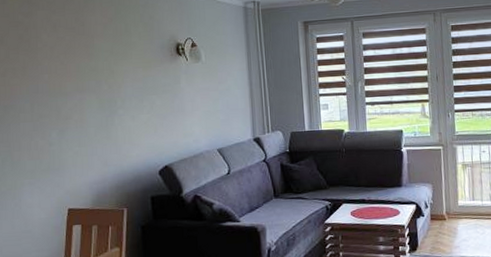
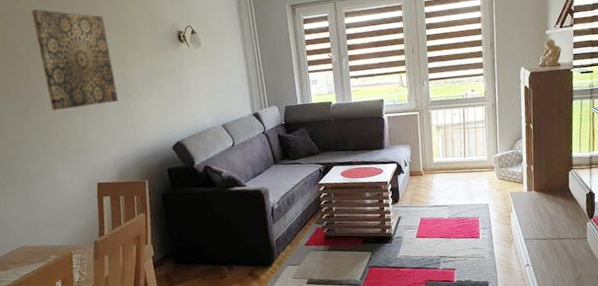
wall art: none [16,12,102,123] -> present [31,9,118,110]

